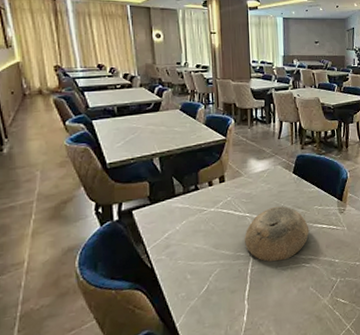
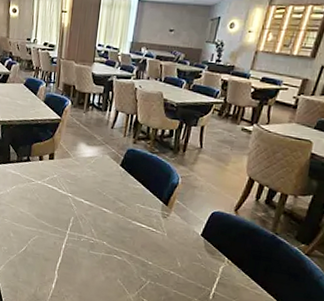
bowl: present [245,206,310,262] -> none [63,194,128,247]

